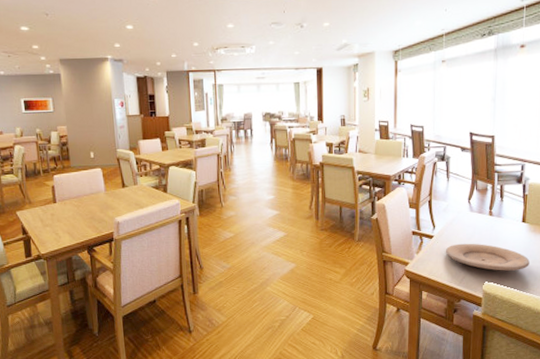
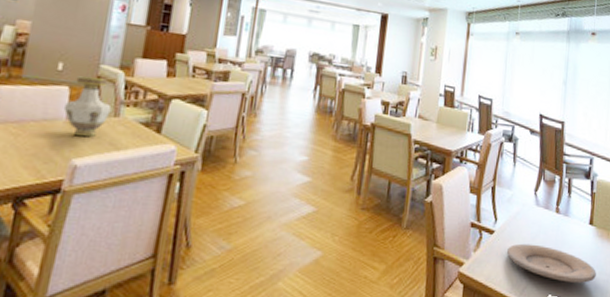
vase: none [101,159,132,202] -> present [63,76,112,137]

